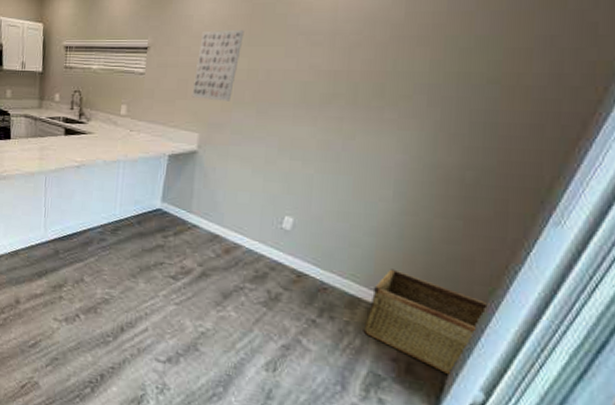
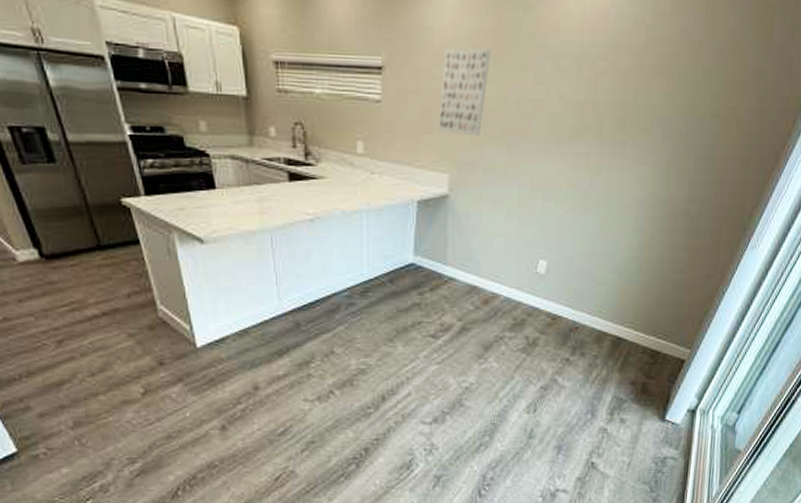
hamper: present [363,269,490,376] -> none [608,302,704,389]

